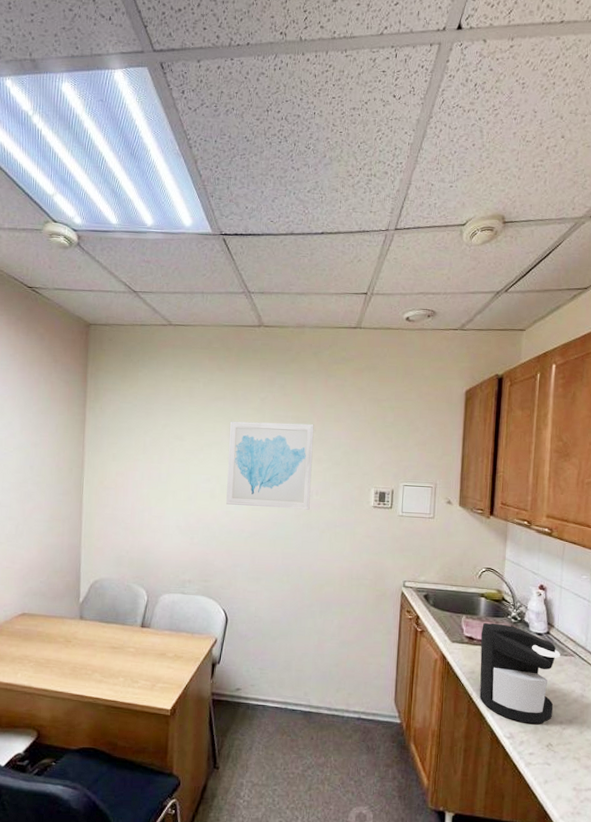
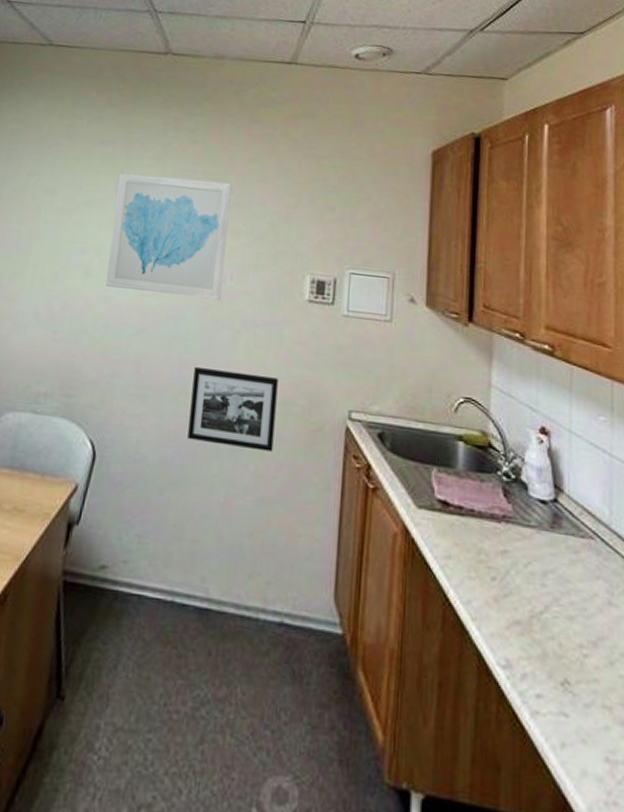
picture frame: none [291,556,353,611] -> present [187,366,278,452]
coffee maker: present [479,622,560,724] -> none [459,479,574,646]

